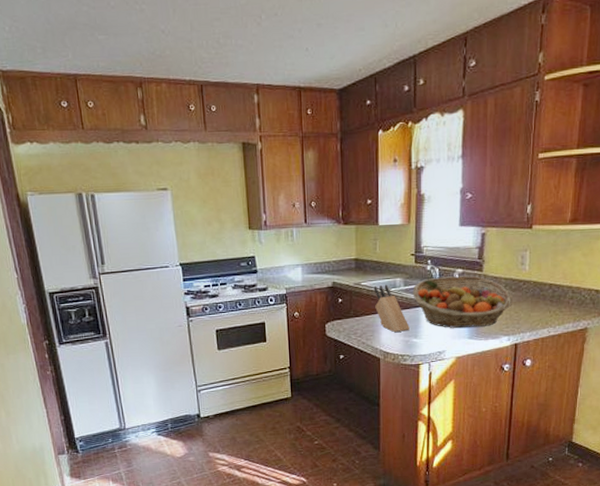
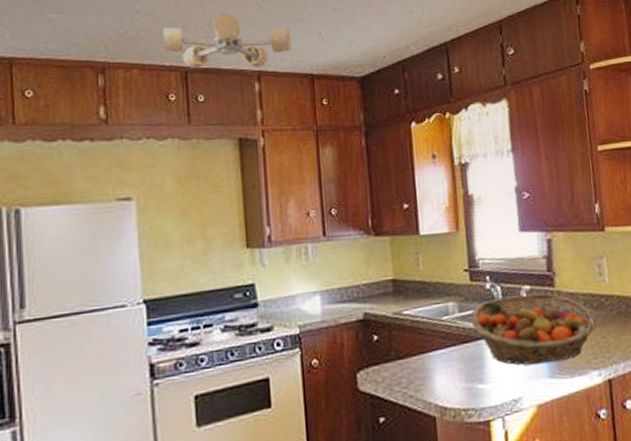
ceiling light: none [183,31,283,82] -> present [163,14,292,68]
knife block: present [374,284,410,332] -> none [419,311,472,377]

